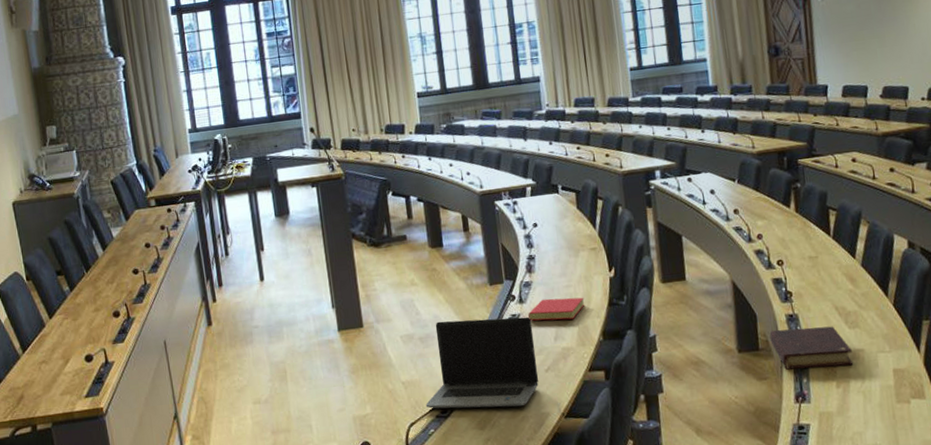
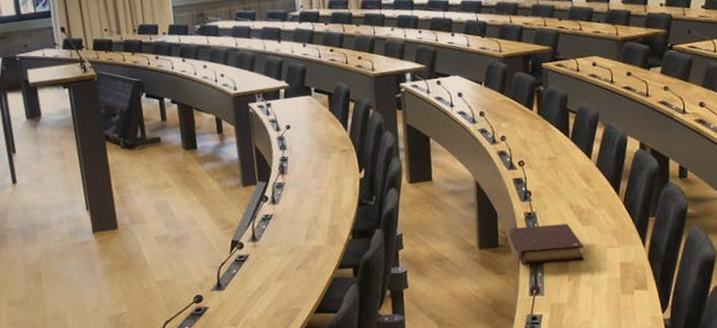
laptop computer: present [425,317,539,409] -> none [180,217,290,307]
book: present [528,297,585,321] -> none [281,198,336,221]

